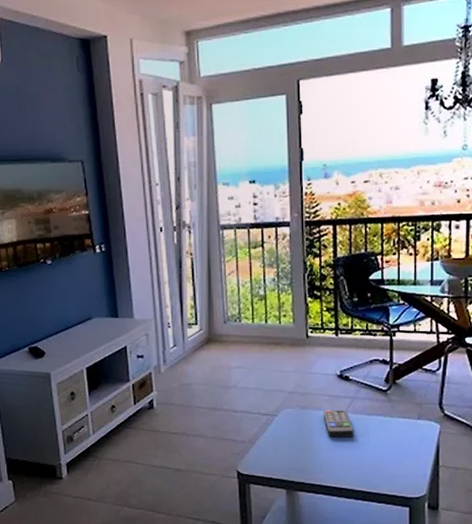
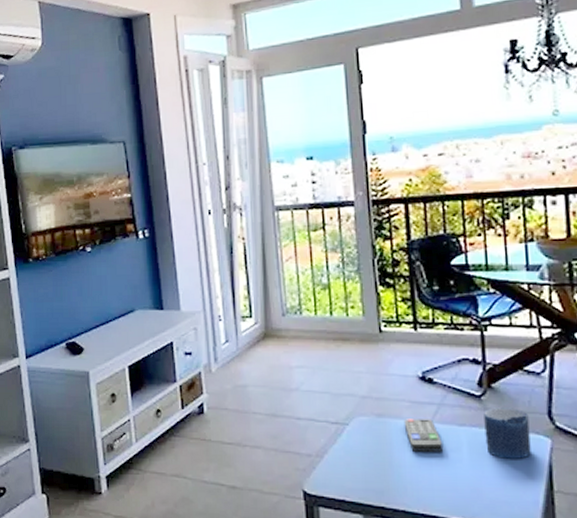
candle: none [388,400,424,441] -> present [484,408,531,459]

